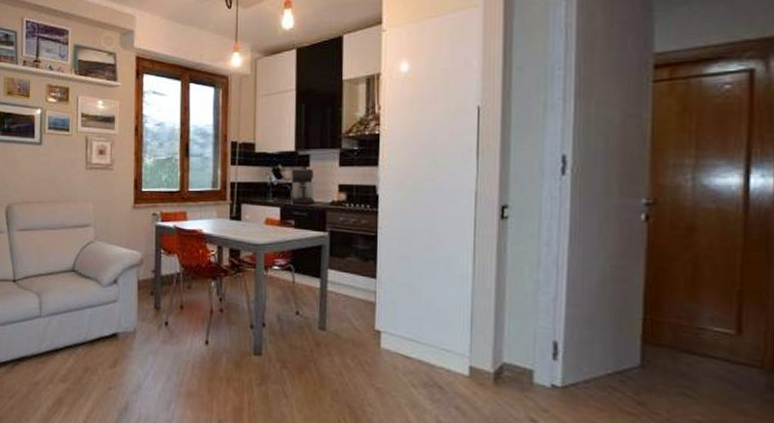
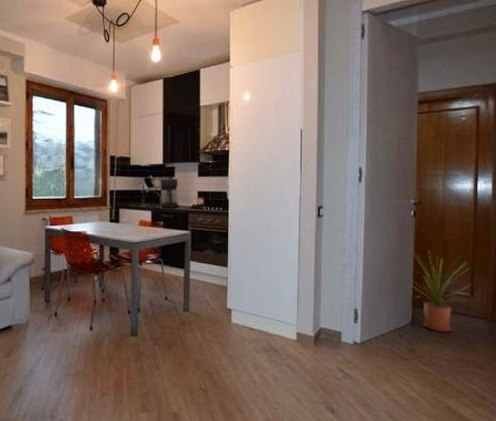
house plant: none [638,269,738,384] -> present [410,251,471,334]

